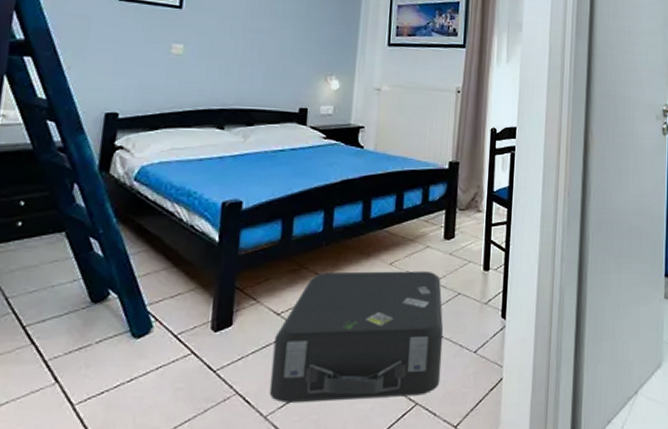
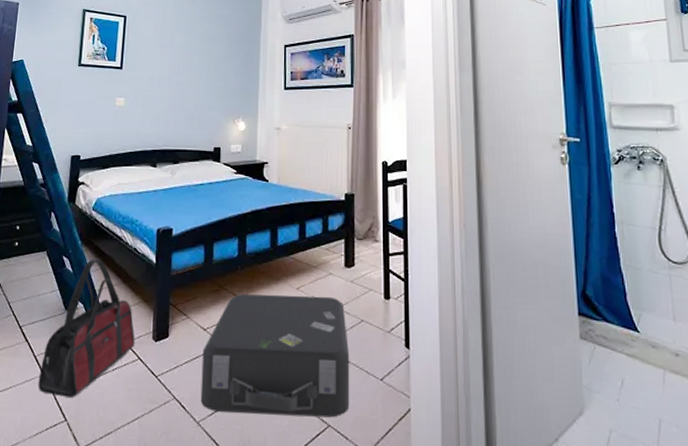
duffel bag: none [48,239,188,406] -> present [38,259,135,397]

